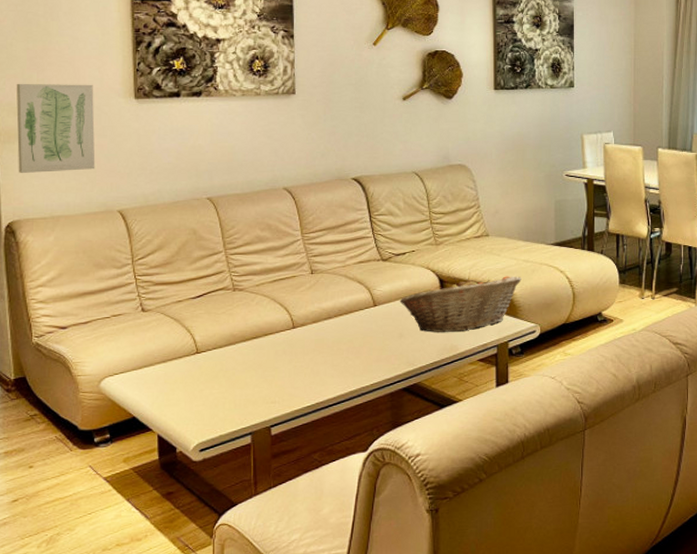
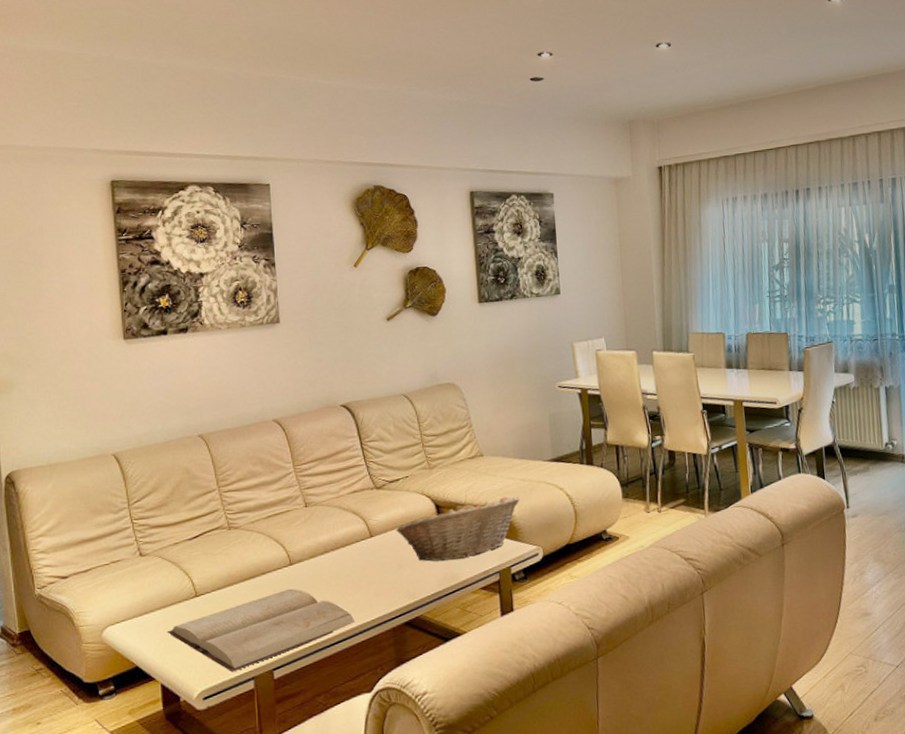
wall art: present [16,83,96,174] -> none [10,328,89,423]
book: none [166,350,354,427] -> present [167,588,355,672]

